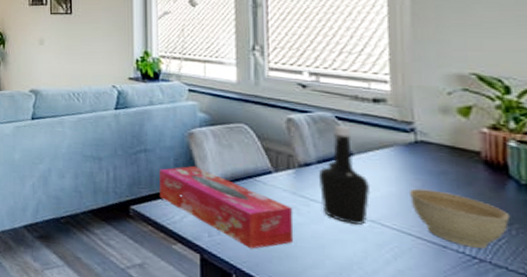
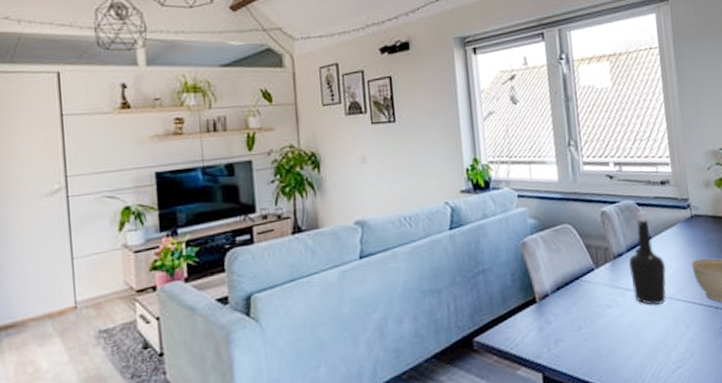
tissue box: present [159,165,294,249] -> none [498,277,616,354]

